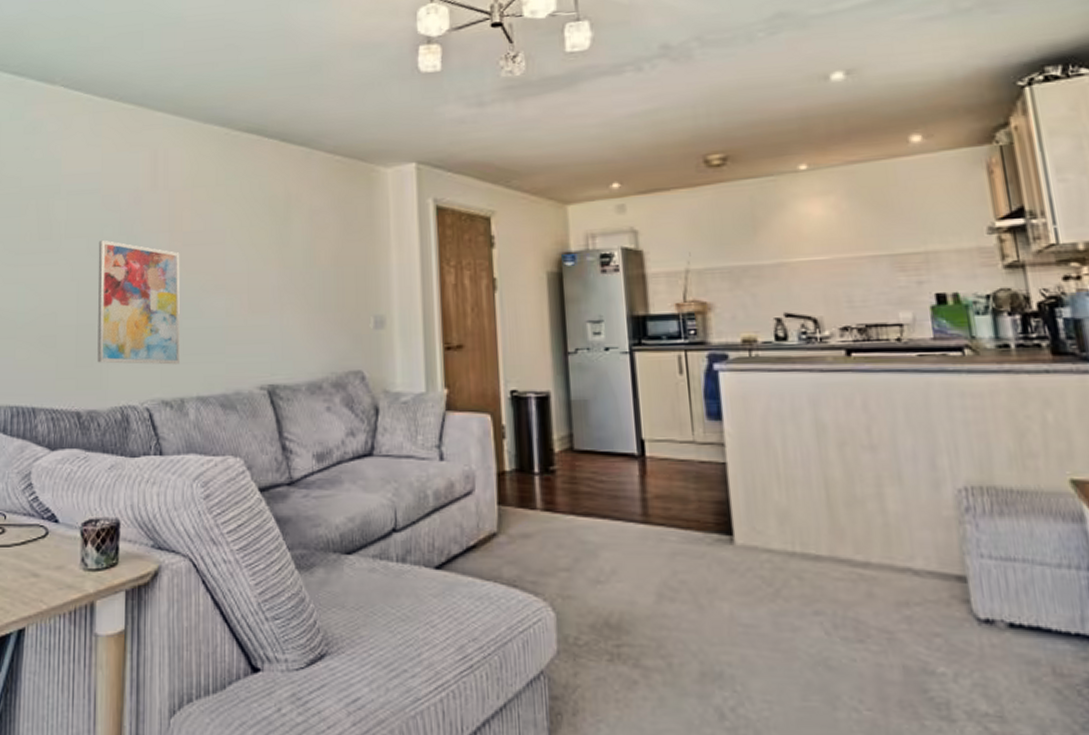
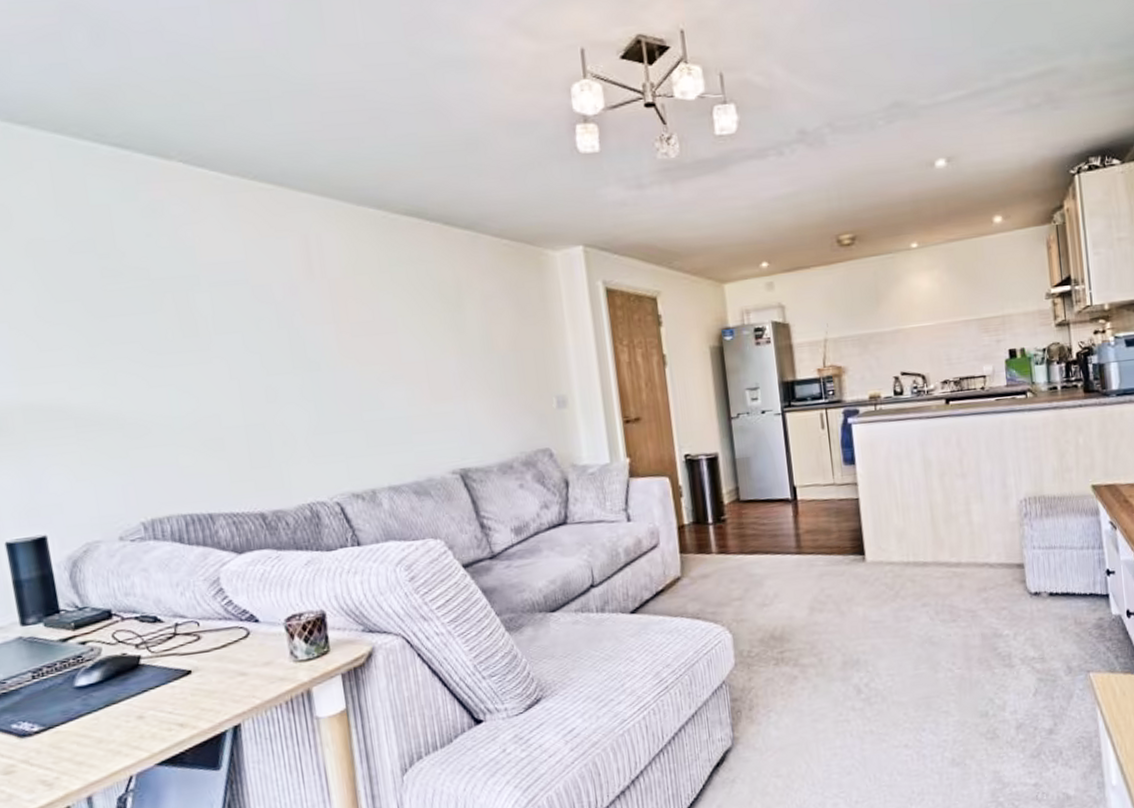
wall art: present [97,240,180,365] -> none [255,335,366,463]

